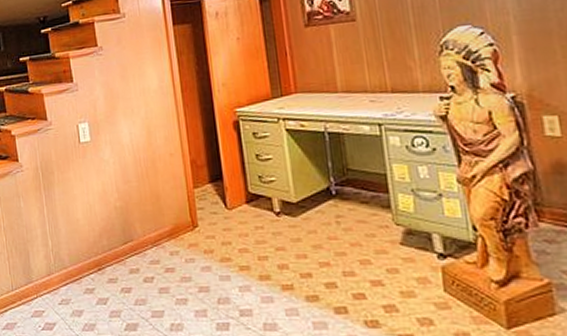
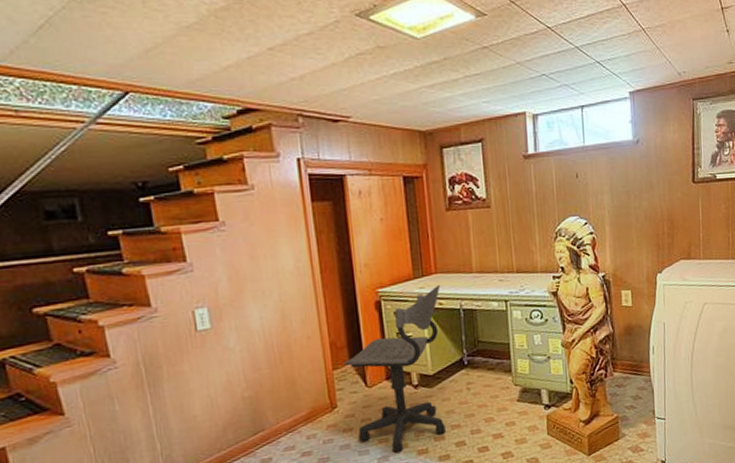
office chair: none [204,104,313,283] -> present [344,284,446,453]

